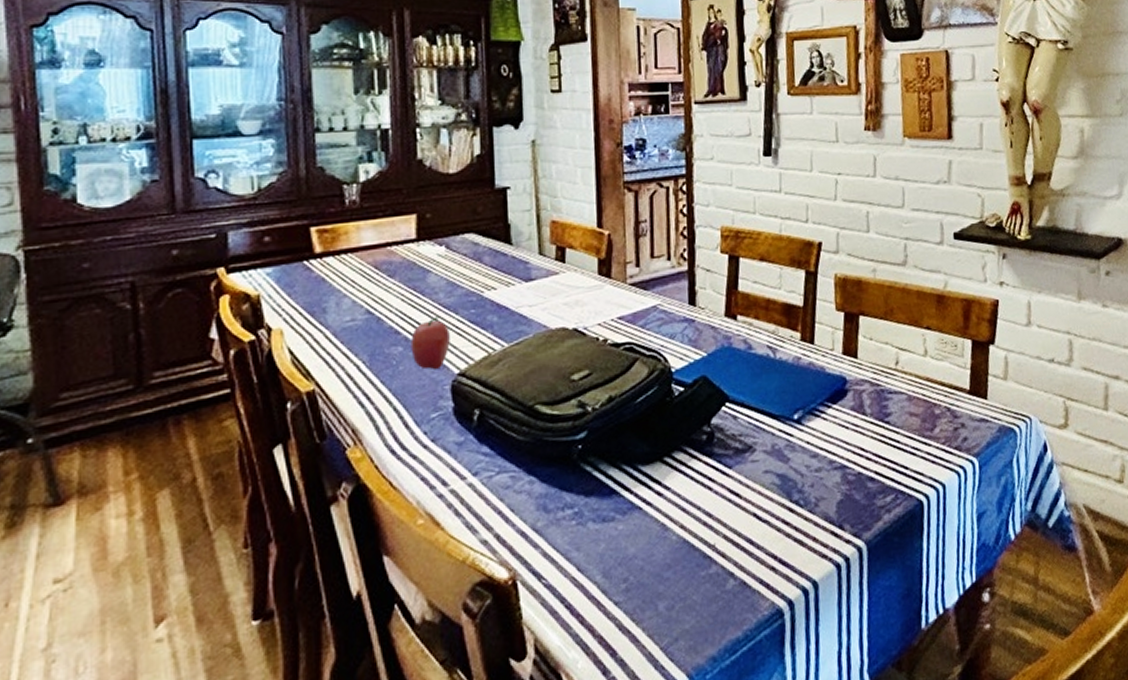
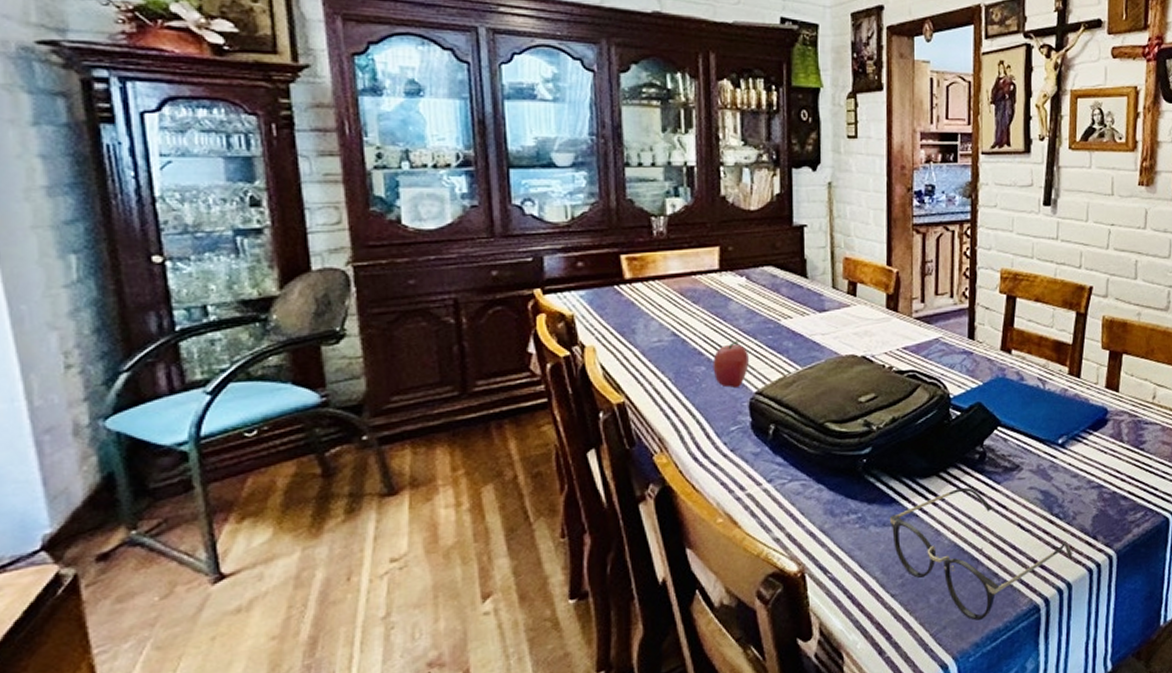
eyeglasses: none [609,473,818,630] -> present [889,487,1073,621]

